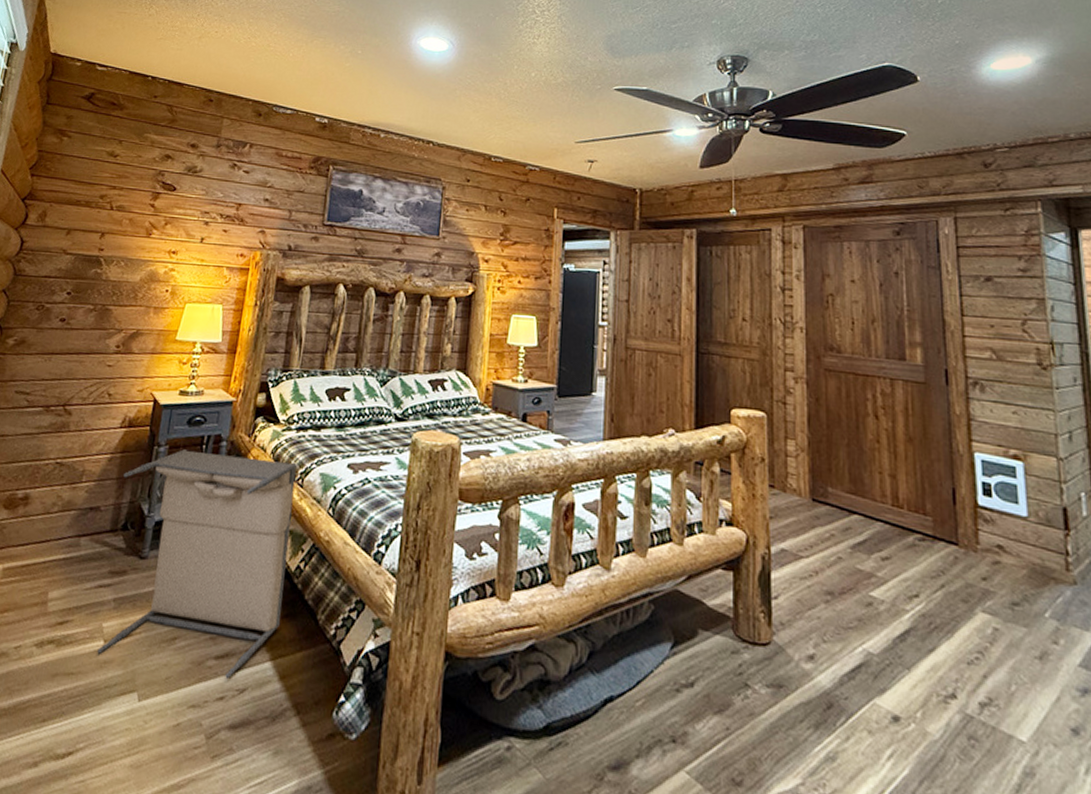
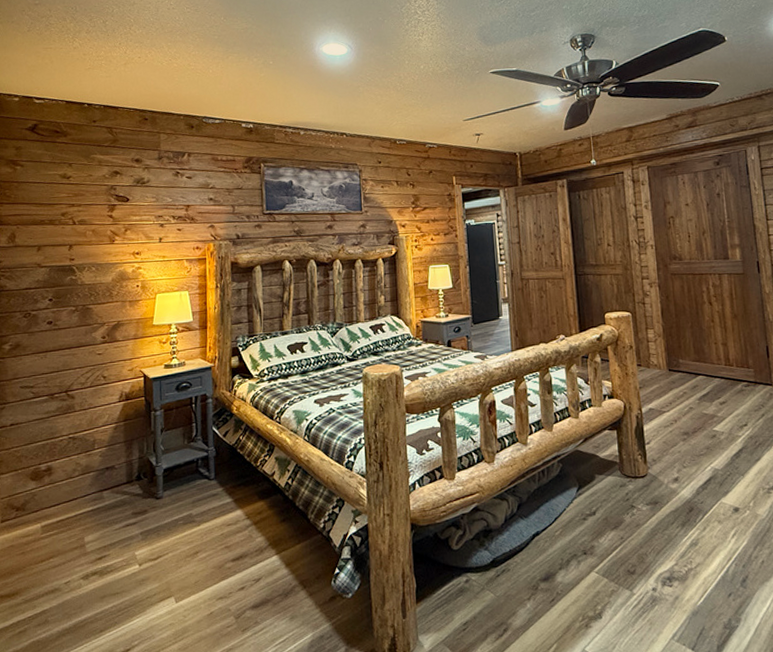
laundry hamper: present [97,449,297,678] -> none [130,405,280,575]

